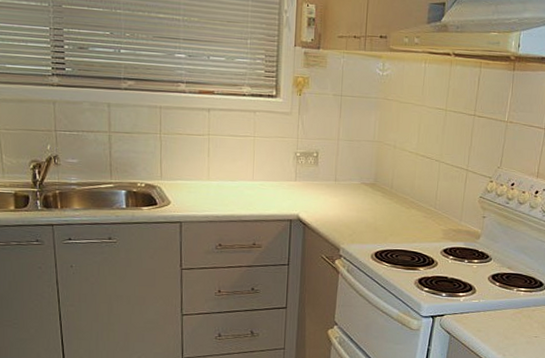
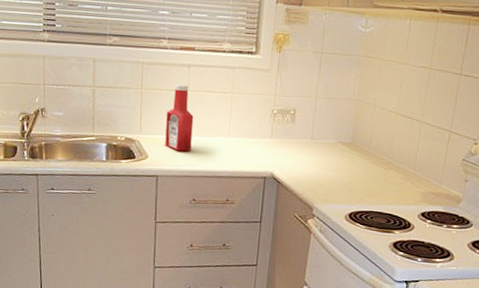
ketchup bottle: none [187,128,216,197] -> present [165,84,194,152]

